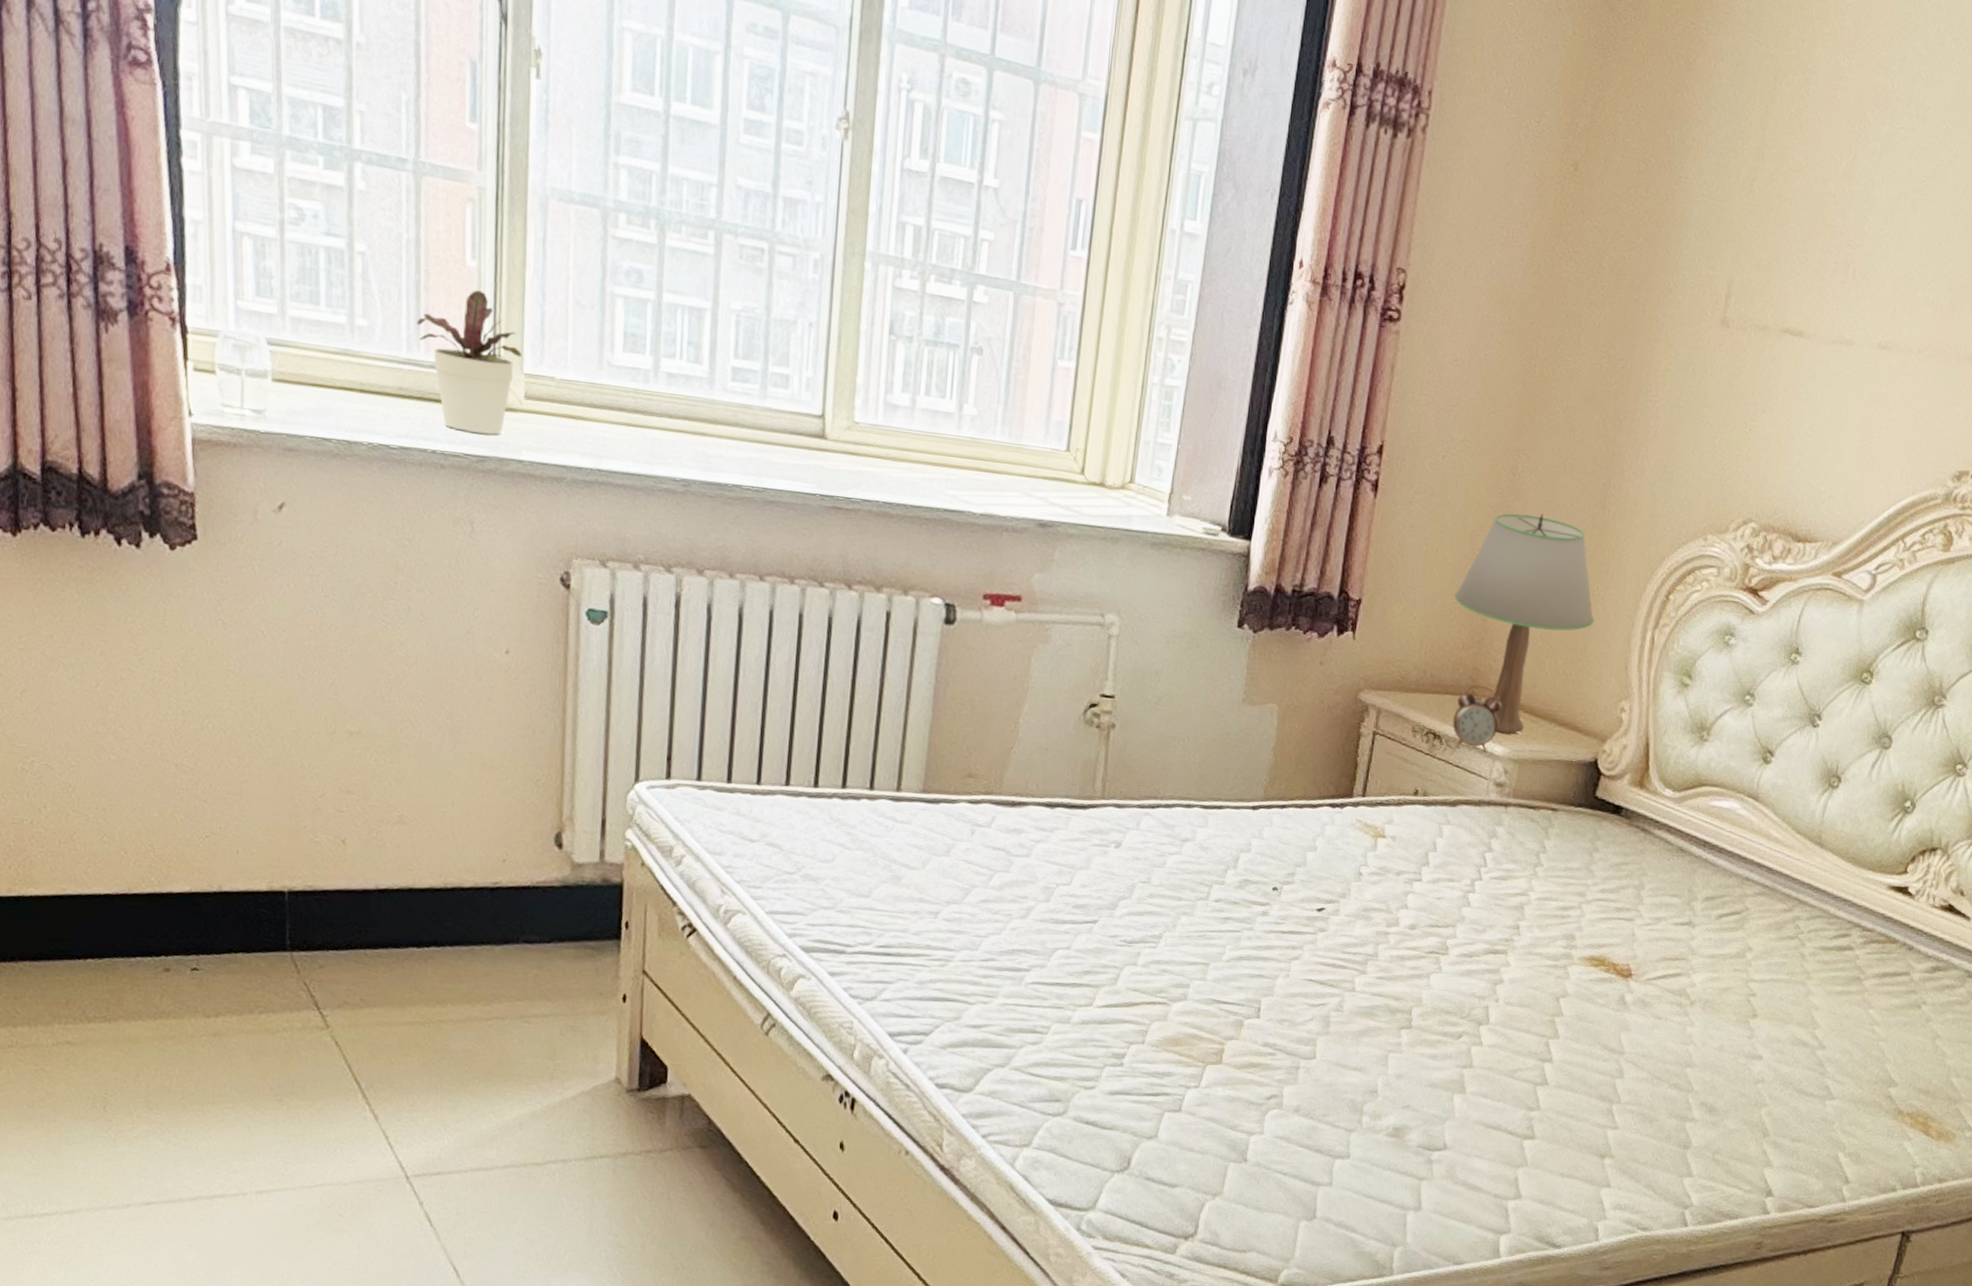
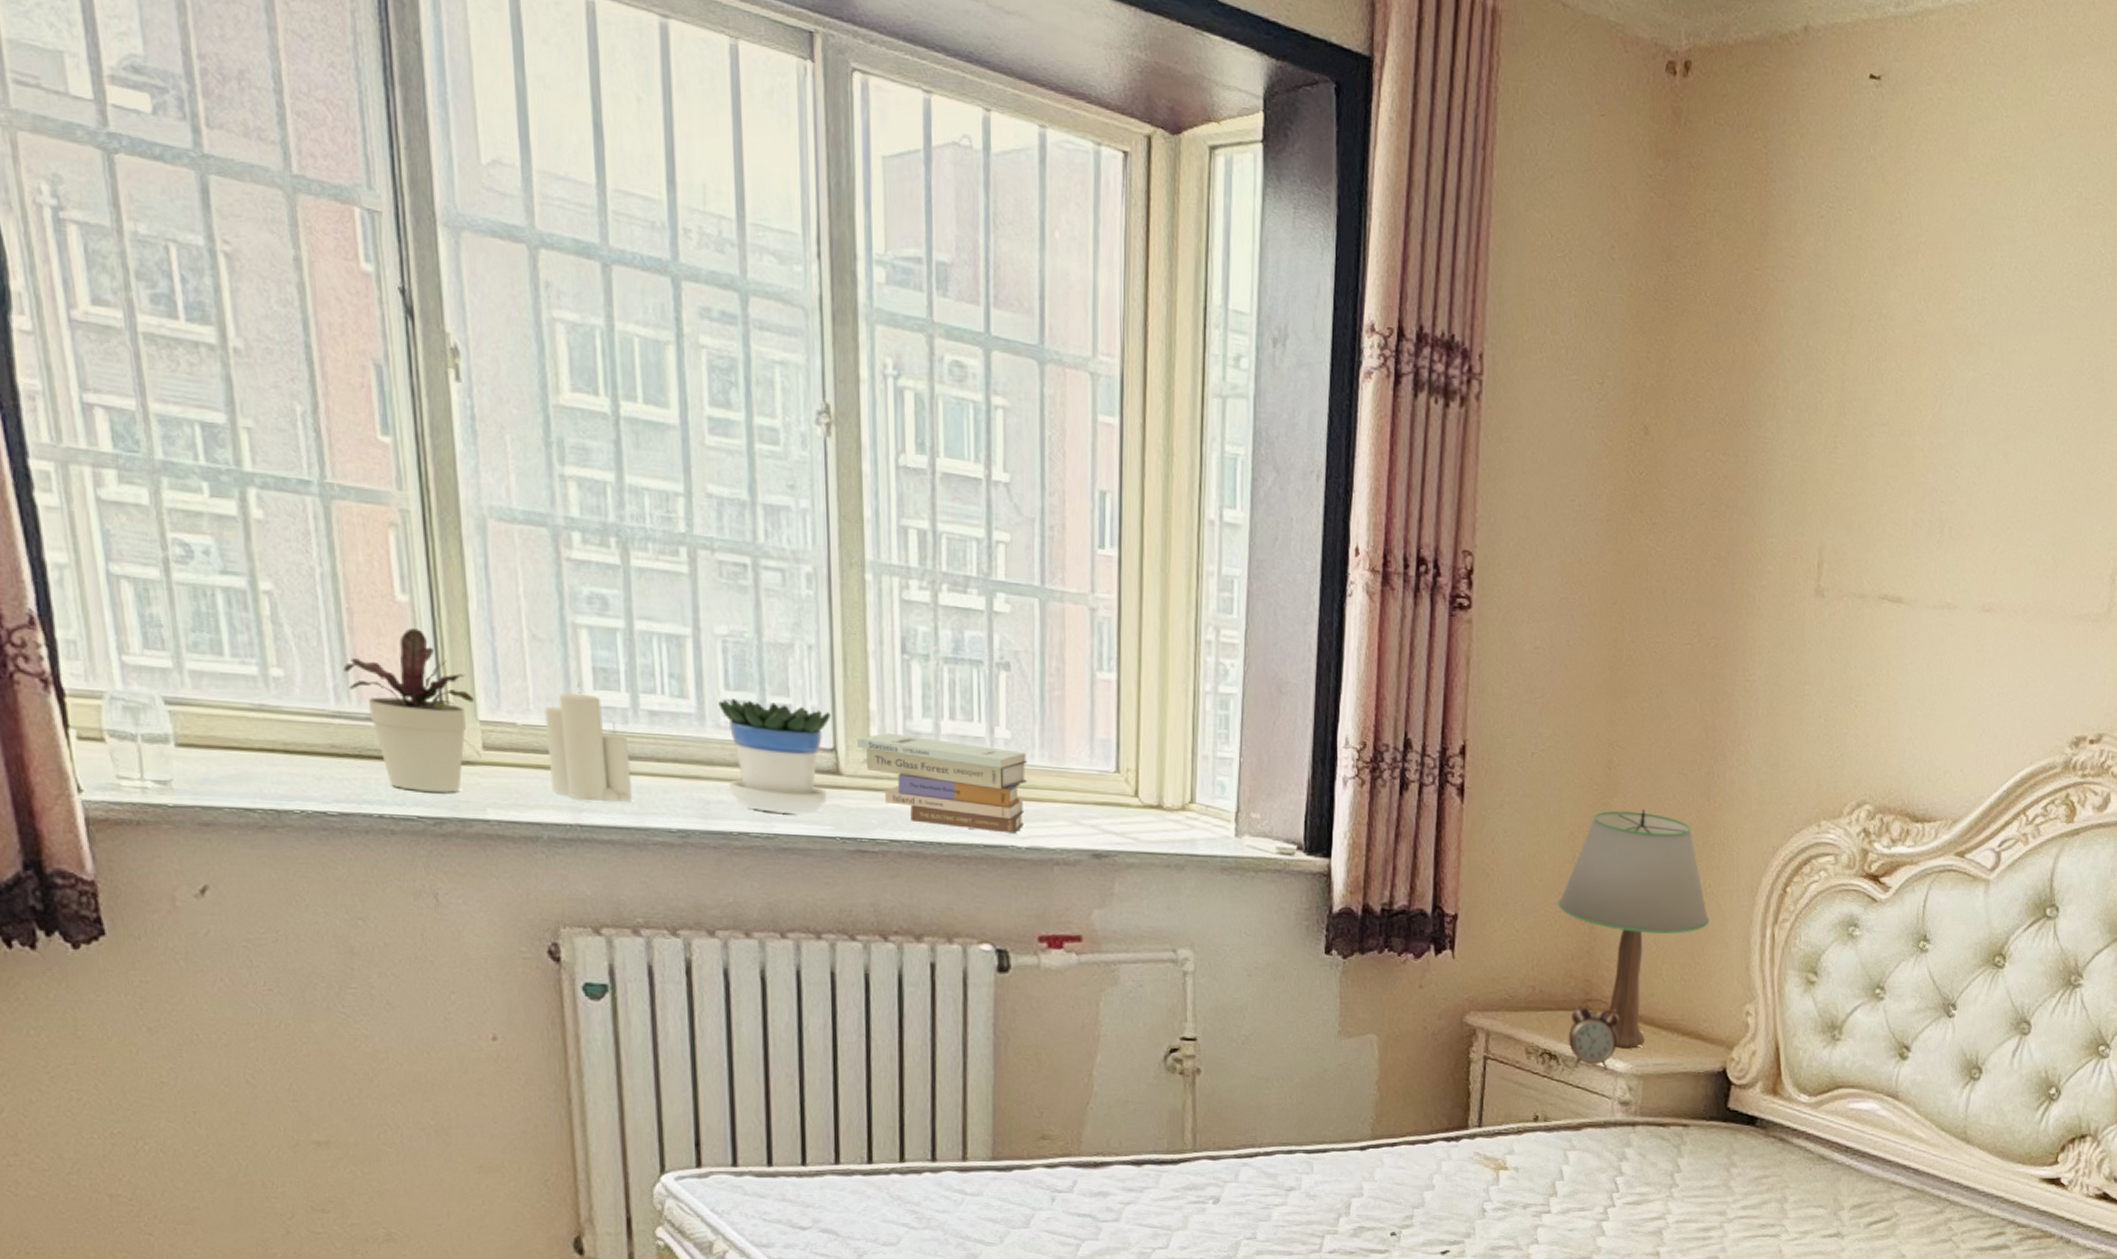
candle: none [578,345,647,452] -> present [545,683,632,803]
flowerpot: none [727,366,822,472] -> present [718,699,830,814]
books: none [843,403,989,501] -> present [857,732,1028,834]

